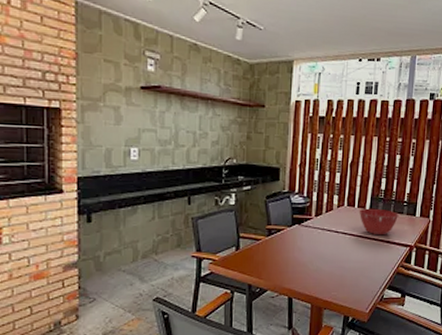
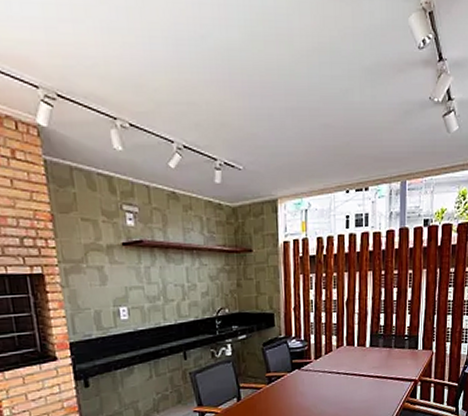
mixing bowl: present [359,208,398,236] -> none [359,345,400,373]

